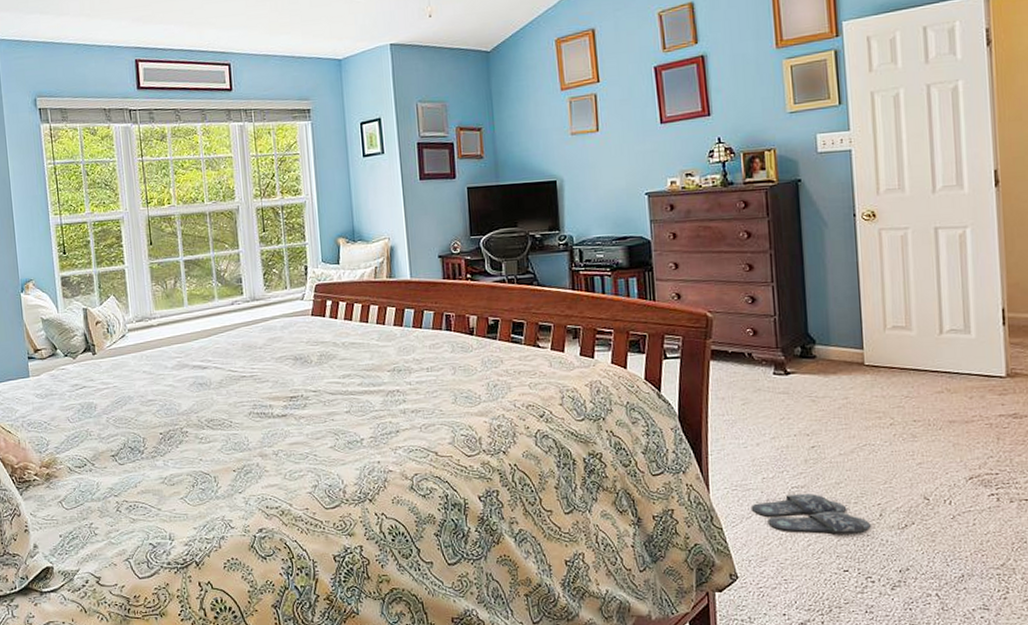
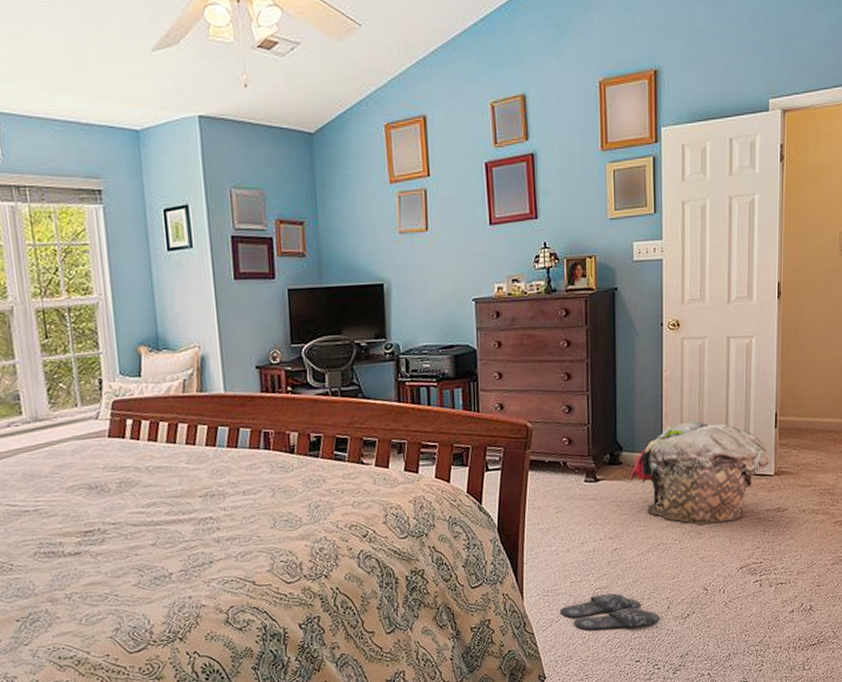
laundry basket: none [824,315,999,427] -> present [629,421,770,525]

